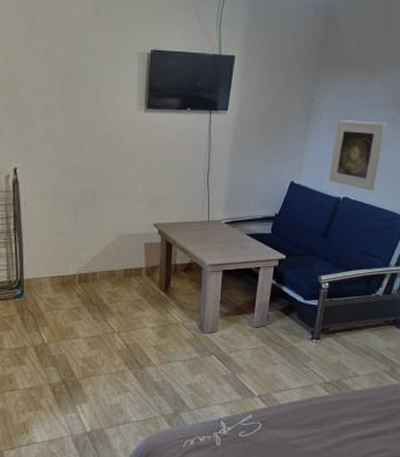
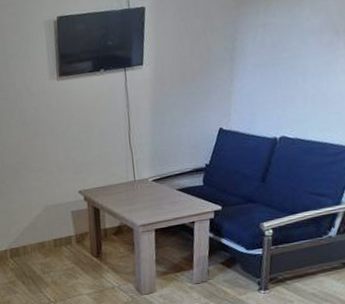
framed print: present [329,120,386,191] -> none [261,49,323,126]

